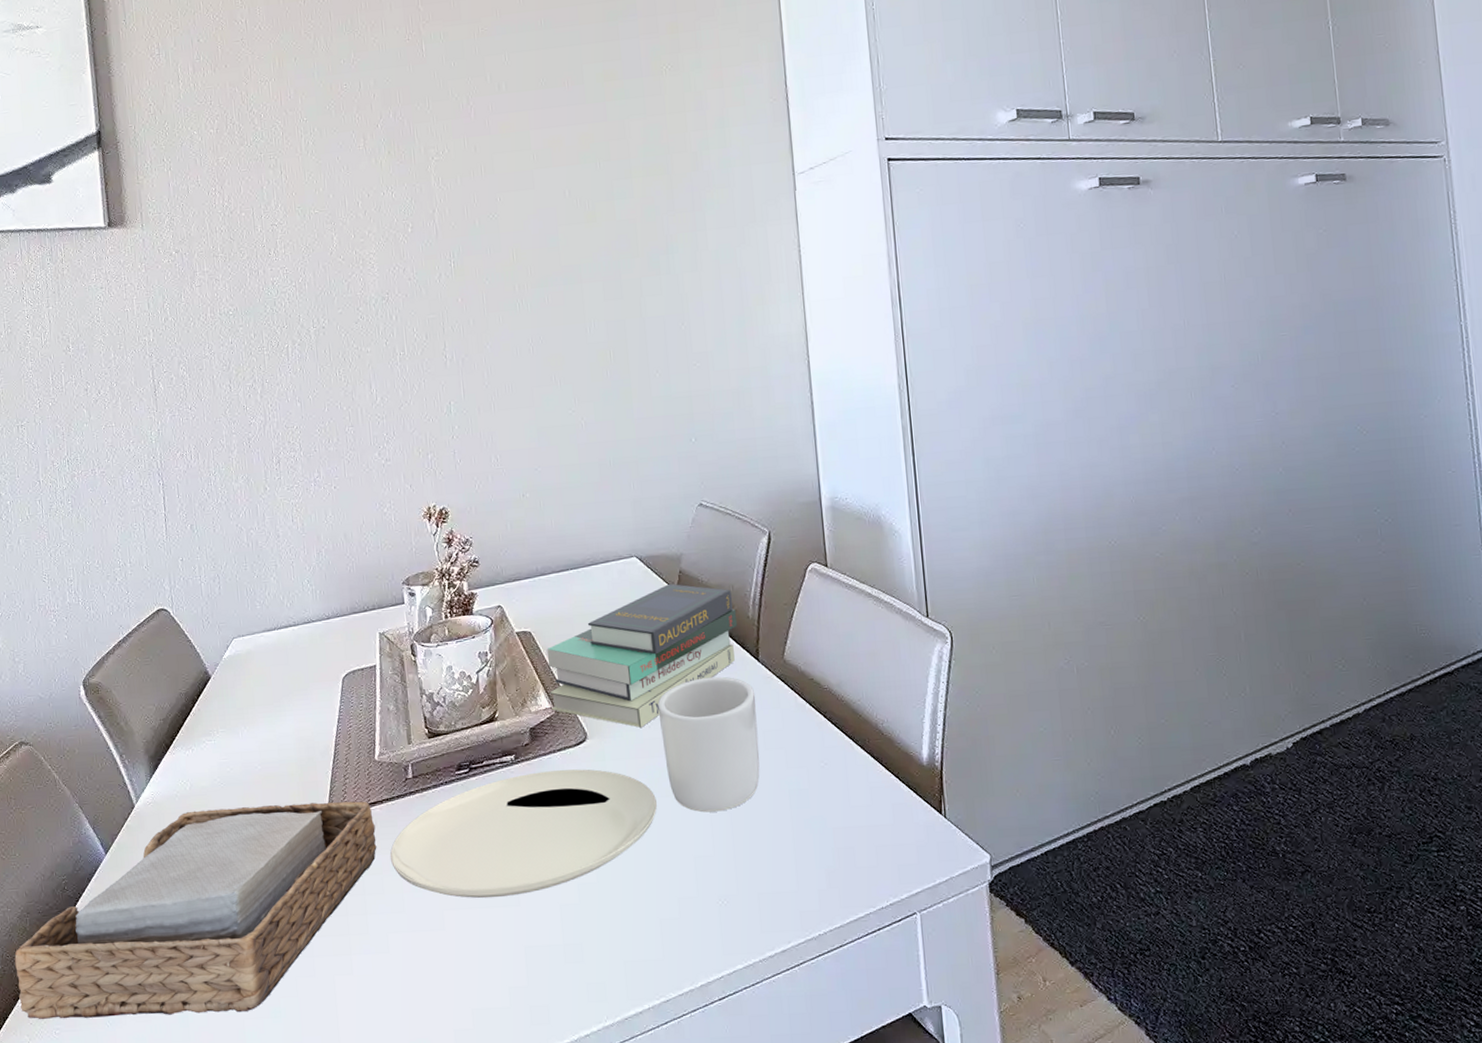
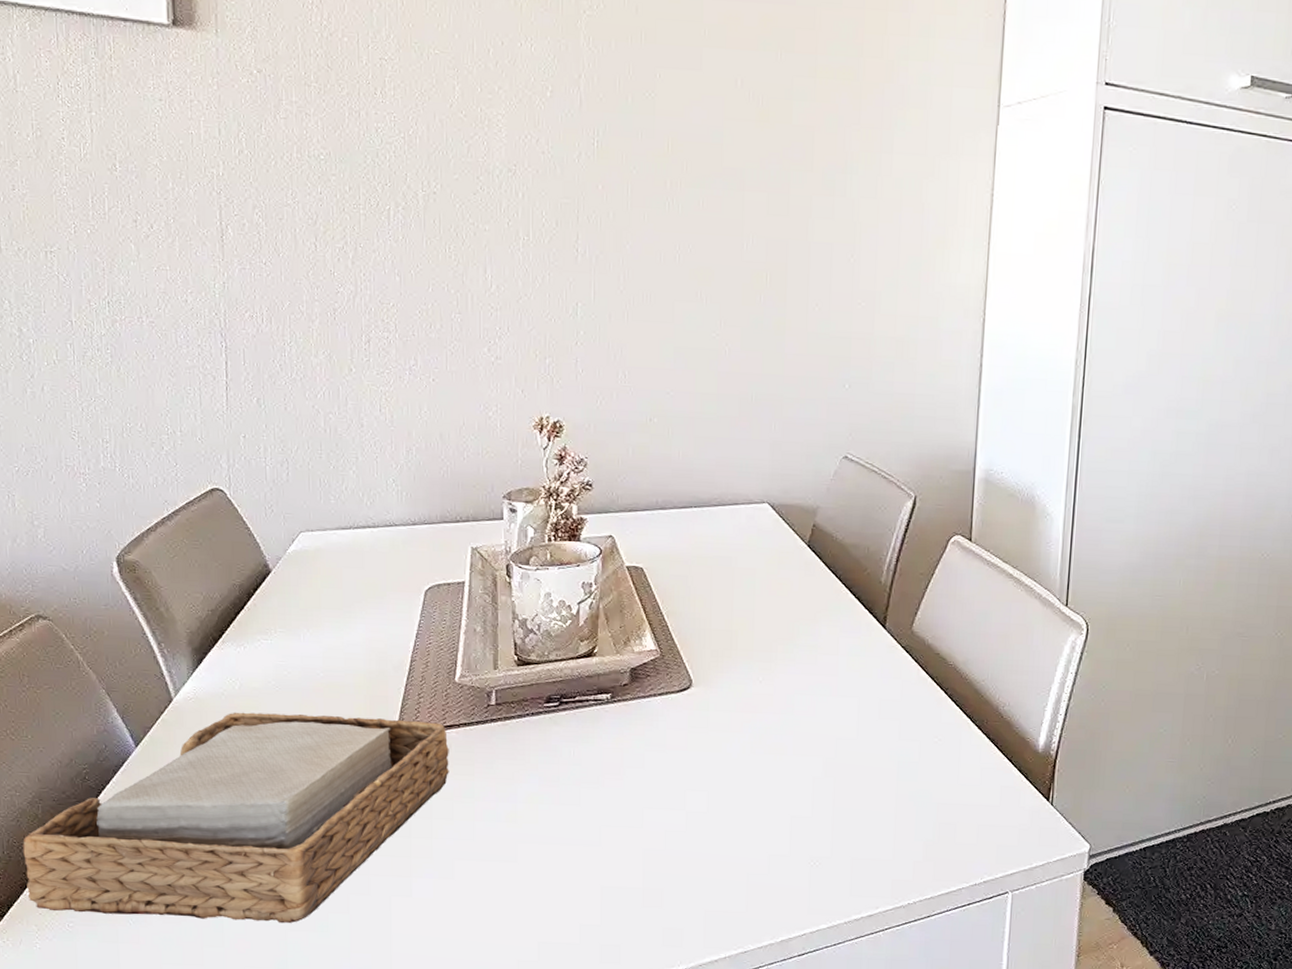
plate: present [390,769,657,899] -> none [464,714,758,836]
books: present [547,583,738,728] -> none [656,536,869,681]
mug: present [657,676,760,813] -> none [771,638,877,775]

